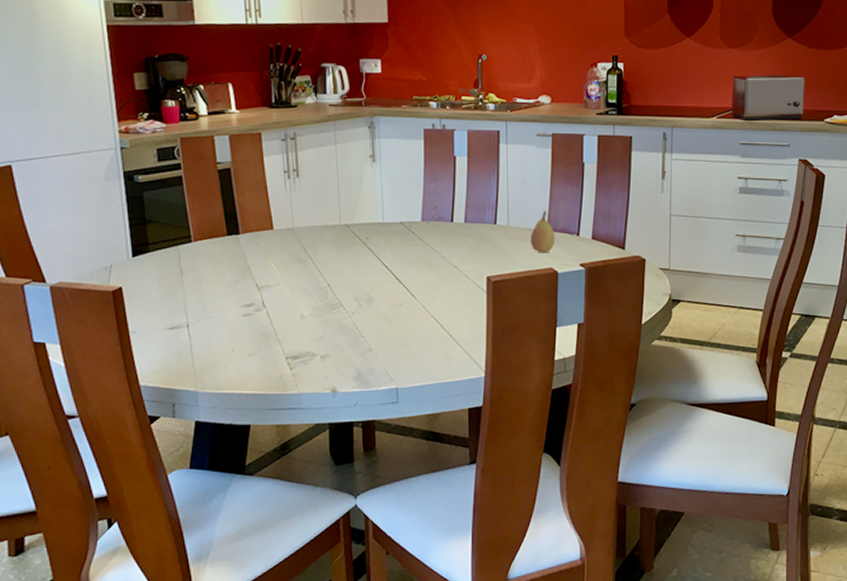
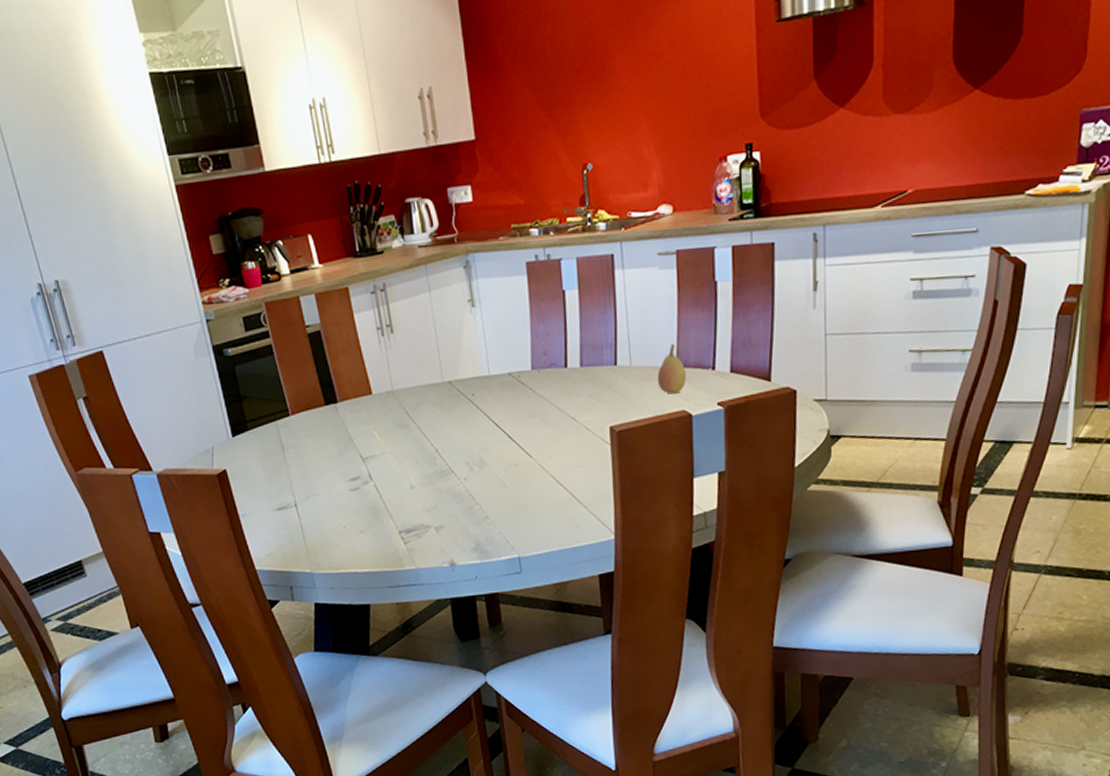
toaster: present [732,74,805,122] -> none [900,137,999,207]

